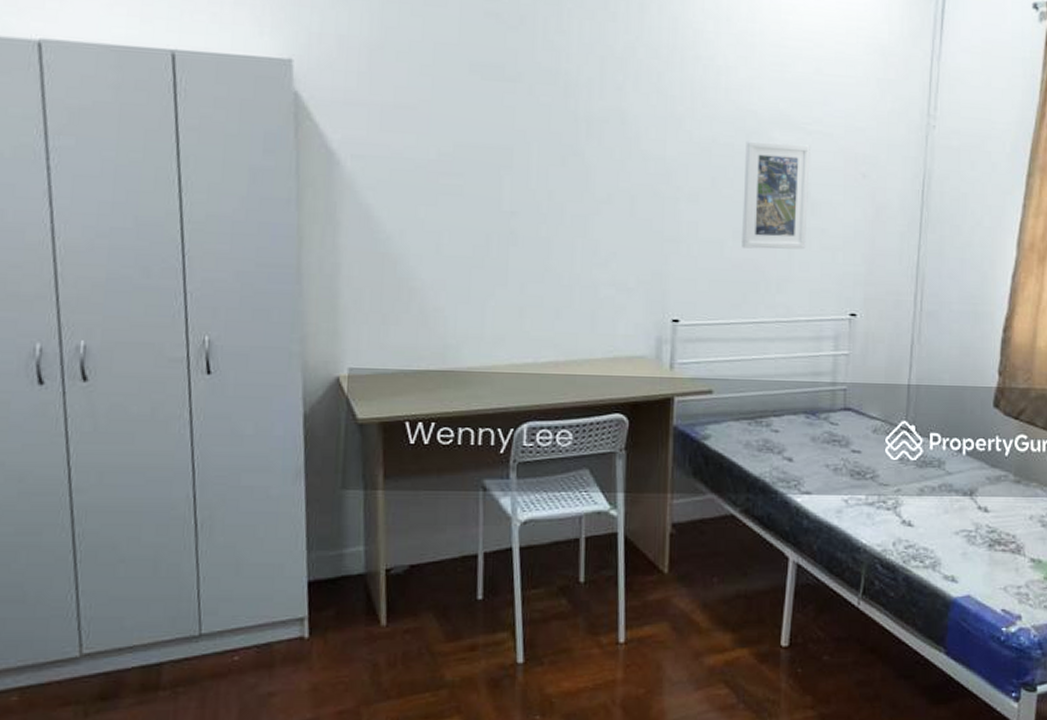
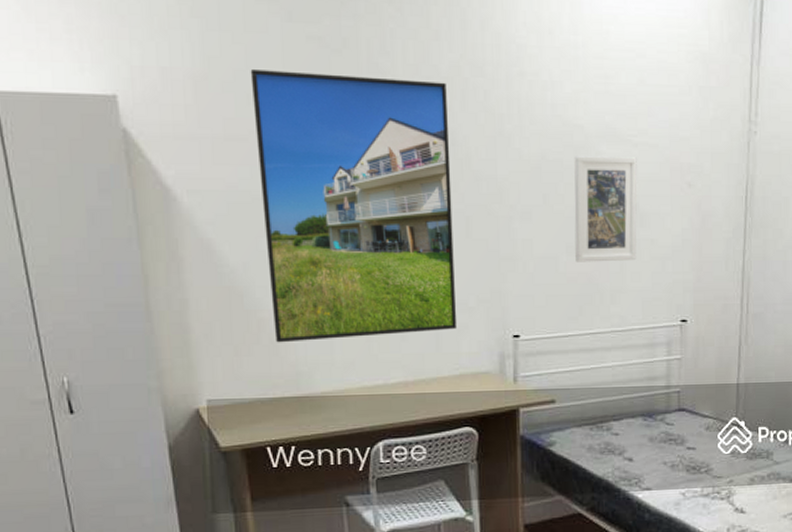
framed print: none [425,41,620,314] -> present [250,69,458,343]

